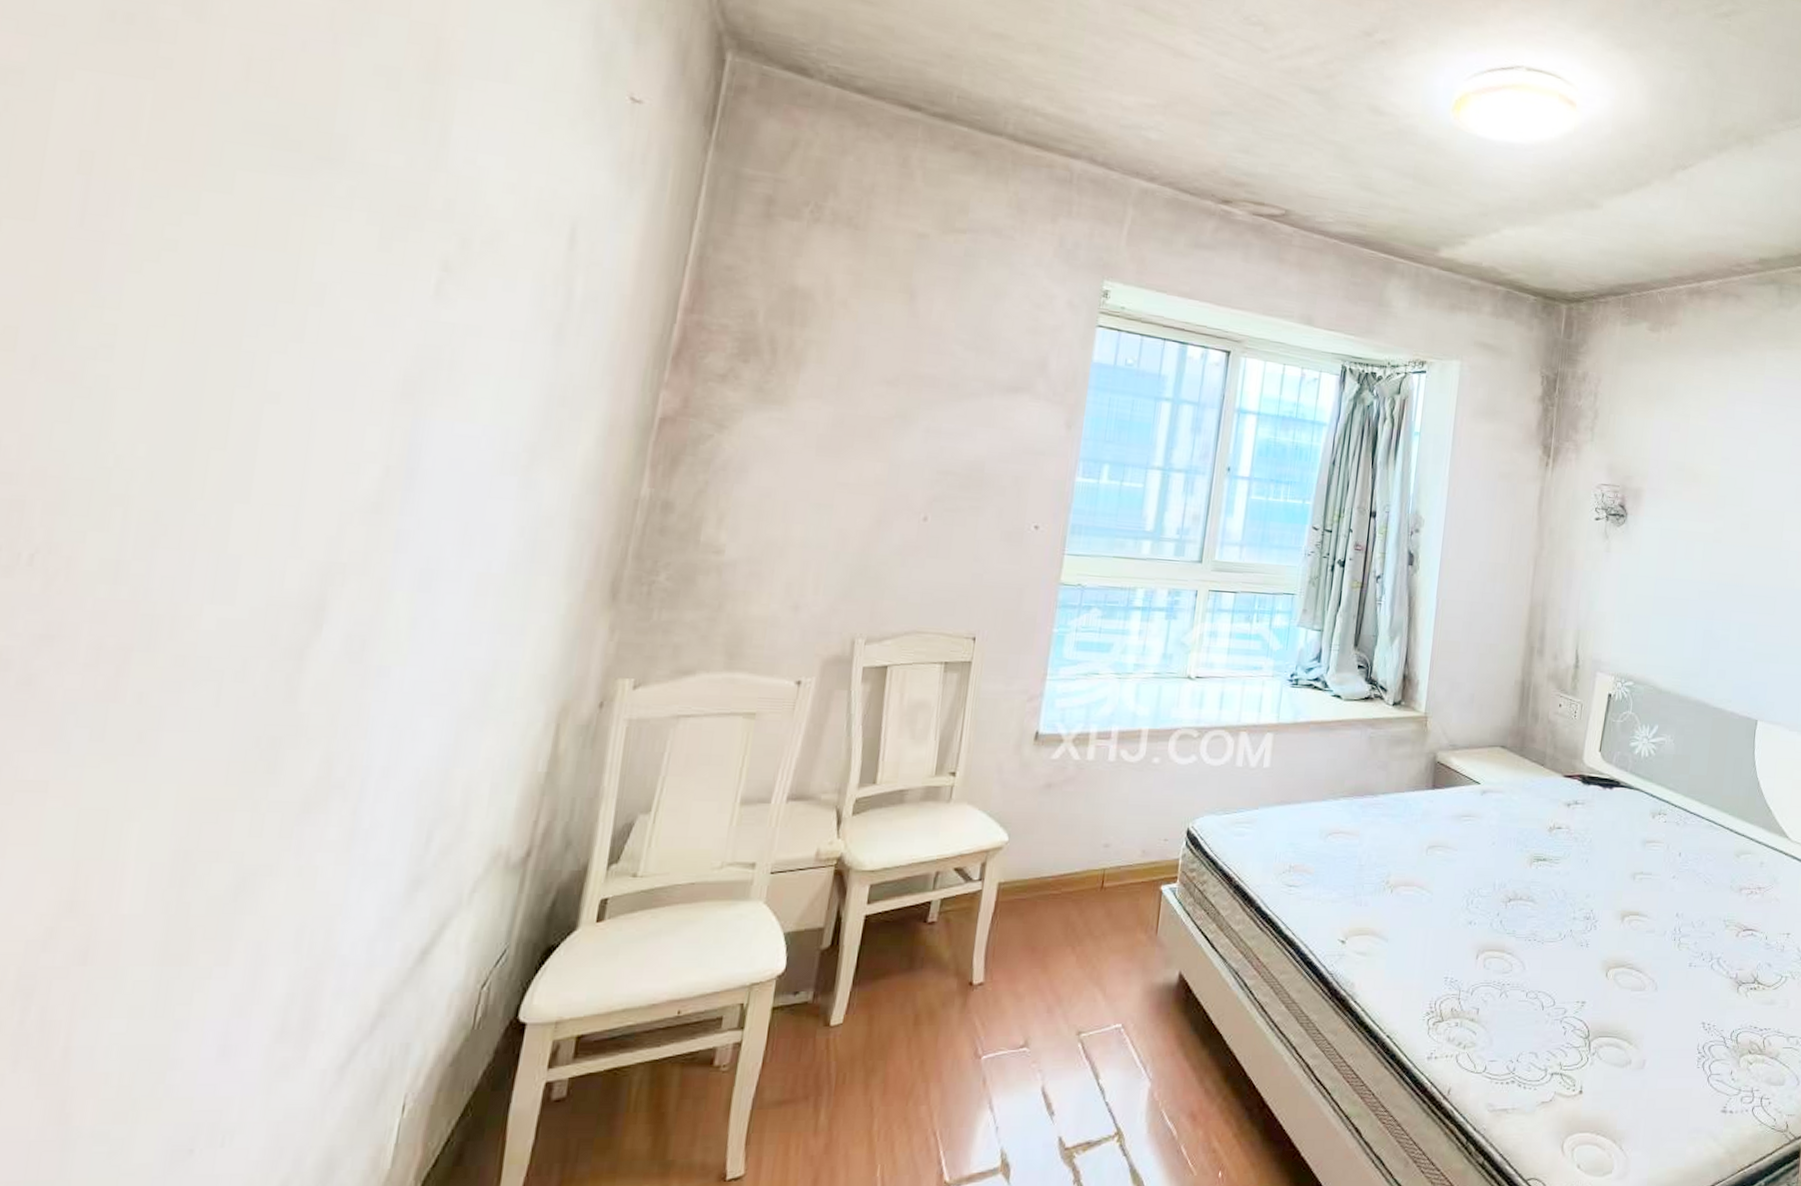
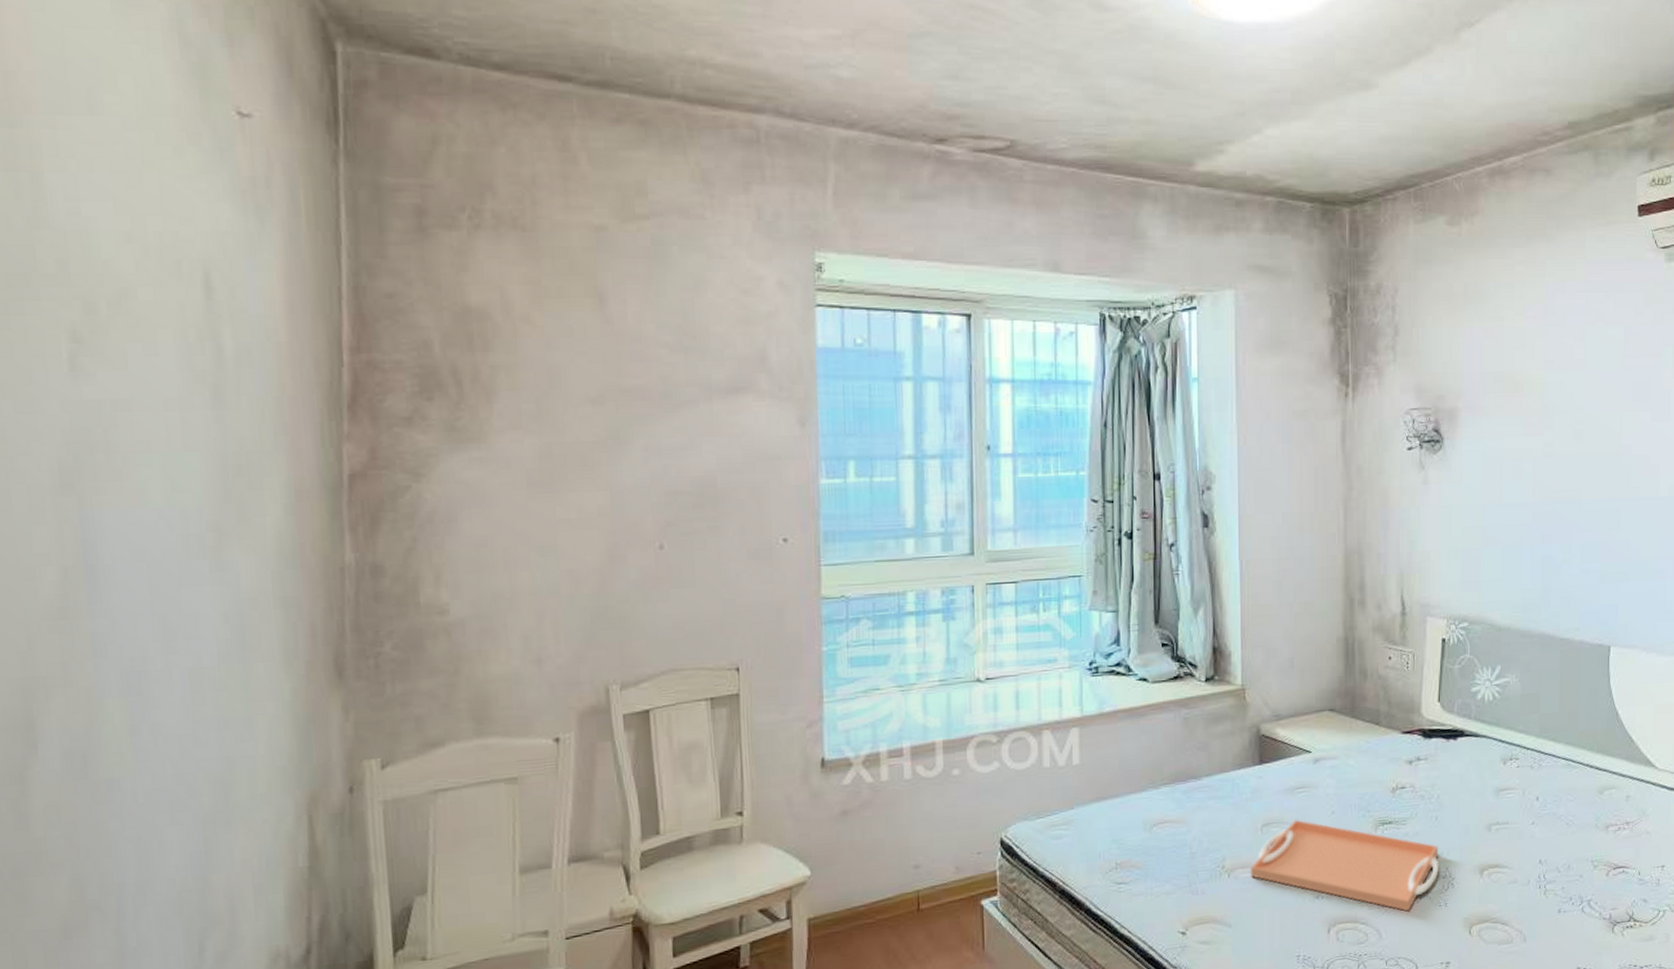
serving tray: none [1412,845,1586,947] -> present [1251,819,1439,912]

